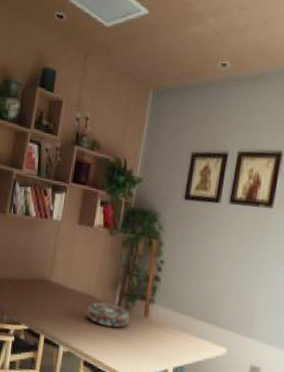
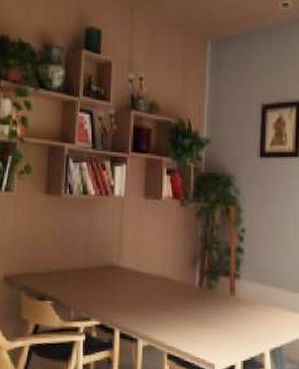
decorative bowl: present [86,302,130,327] -> none [164,283,215,311]

